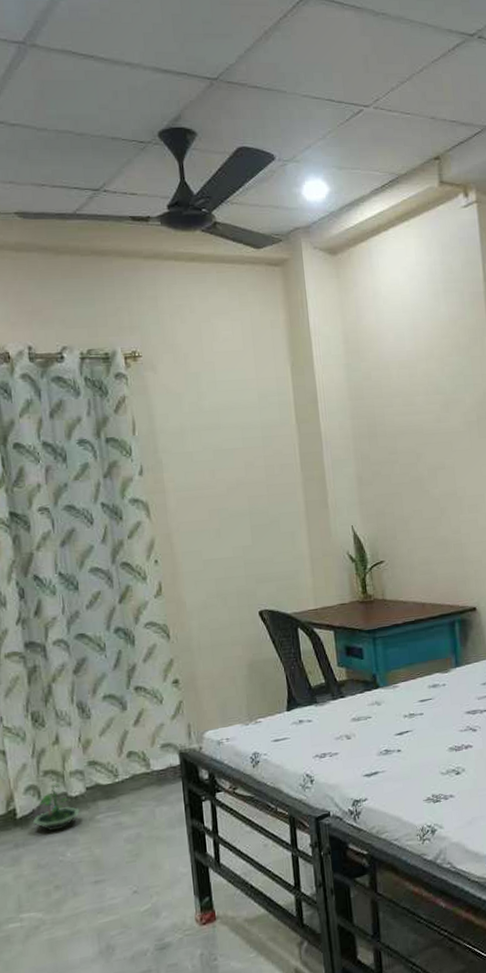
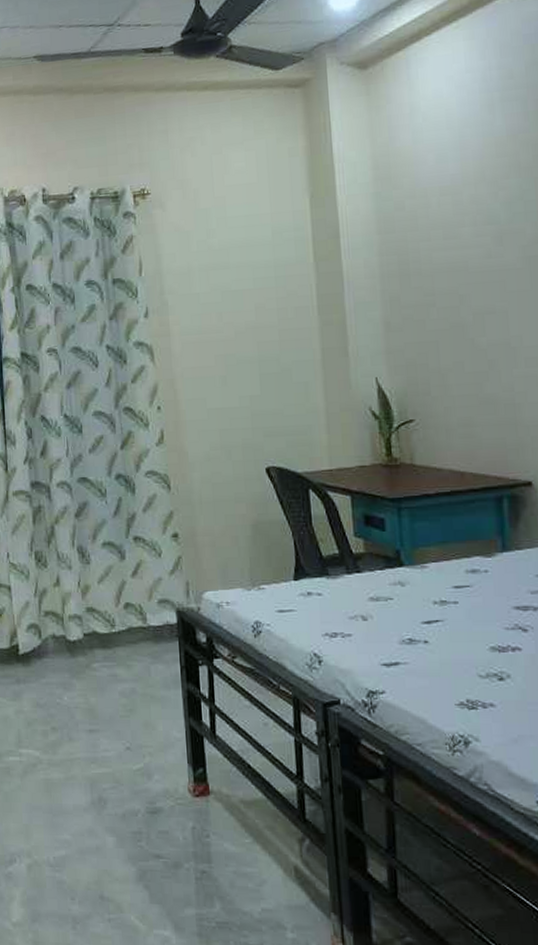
terrarium: present [32,783,80,832] -> none [33,625,77,673]

